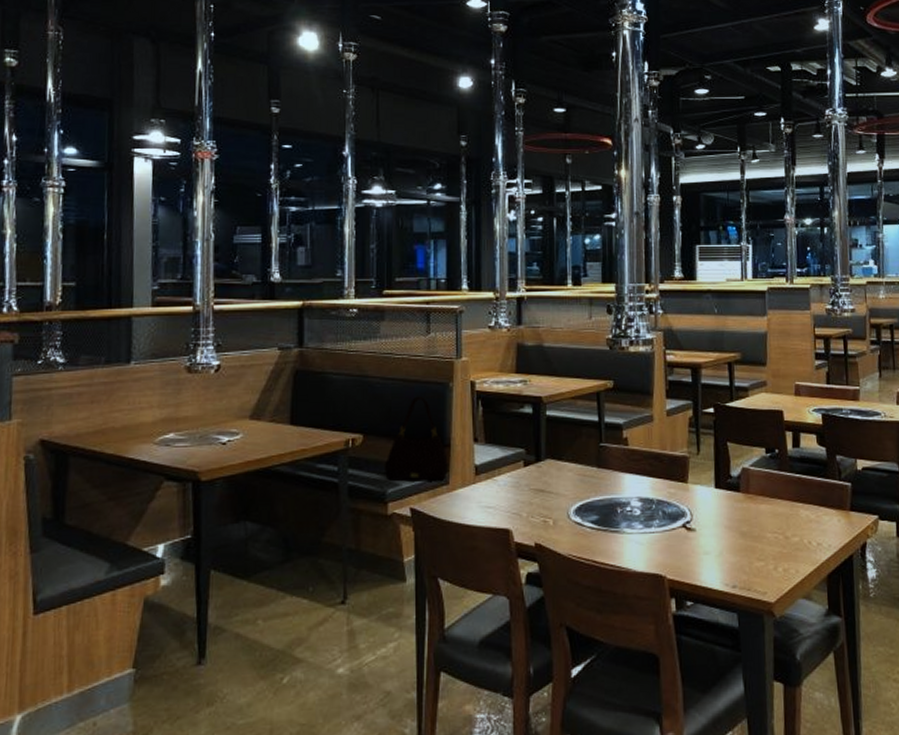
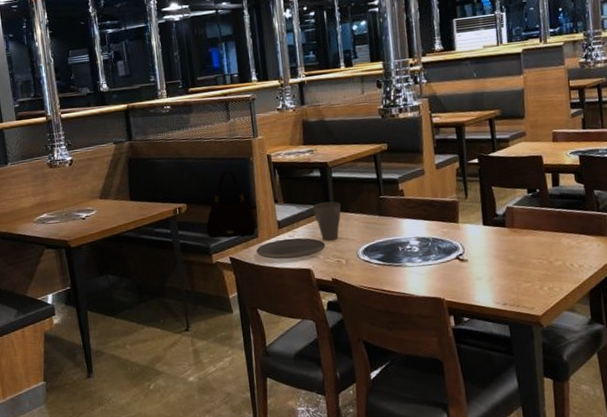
plate: none [444,488,531,515] -> present [255,237,326,259]
cup: none [520,445,554,496] -> present [313,201,341,242]

